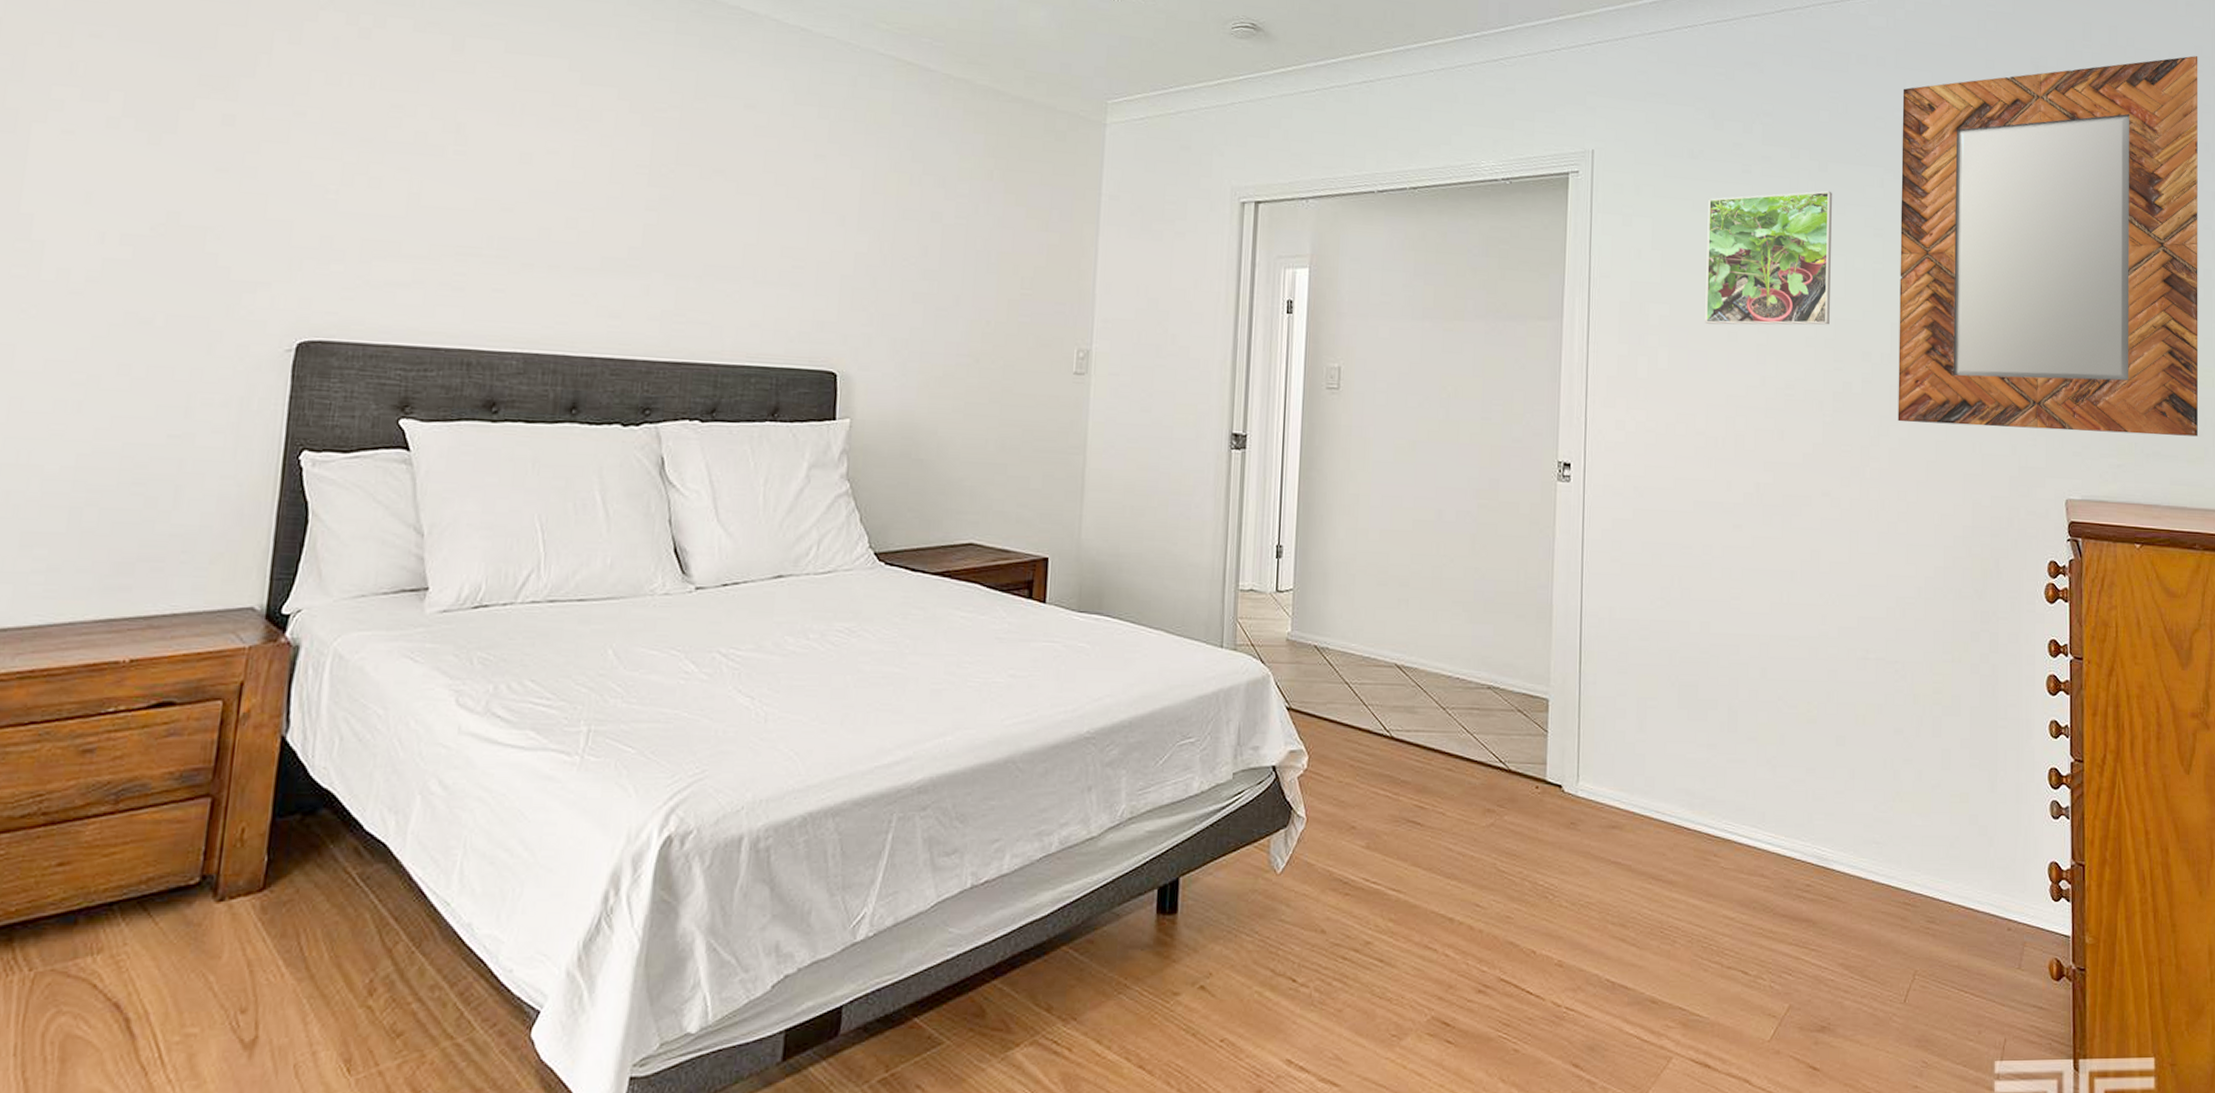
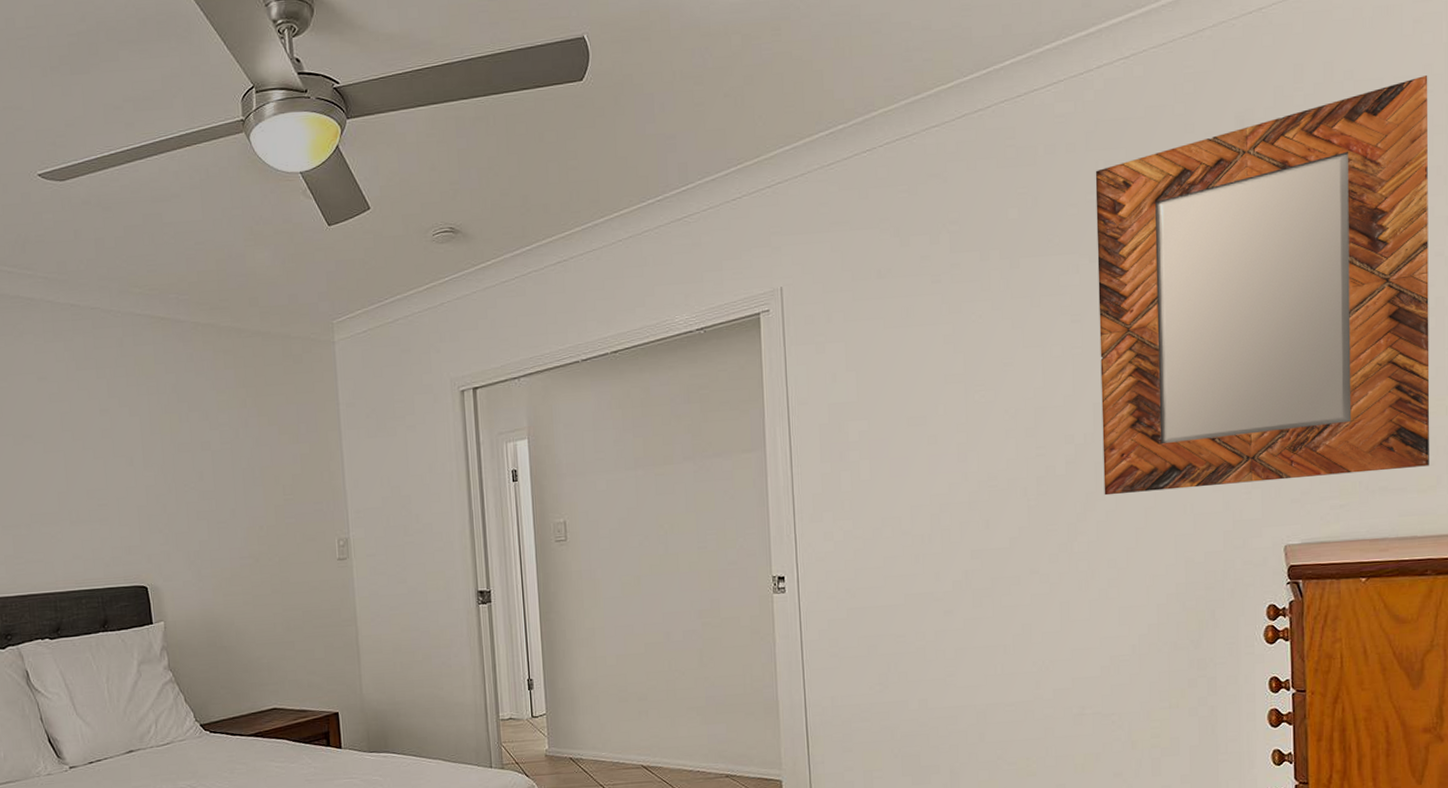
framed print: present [1705,190,1832,325] -> none [899,286,1029,432]

